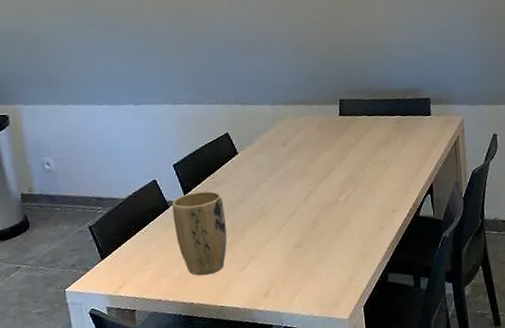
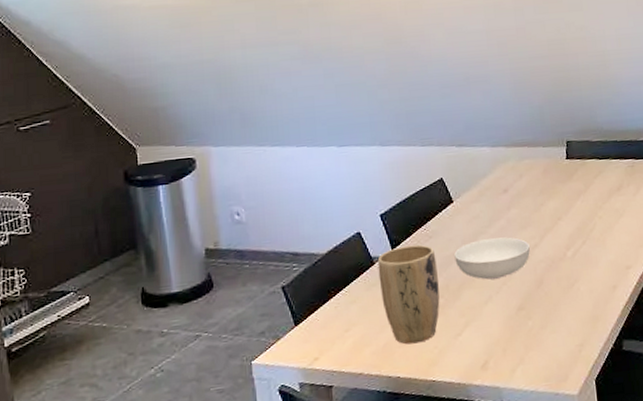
serving bowl: none [239,184,307,221] -> present [454,237,531,280]

